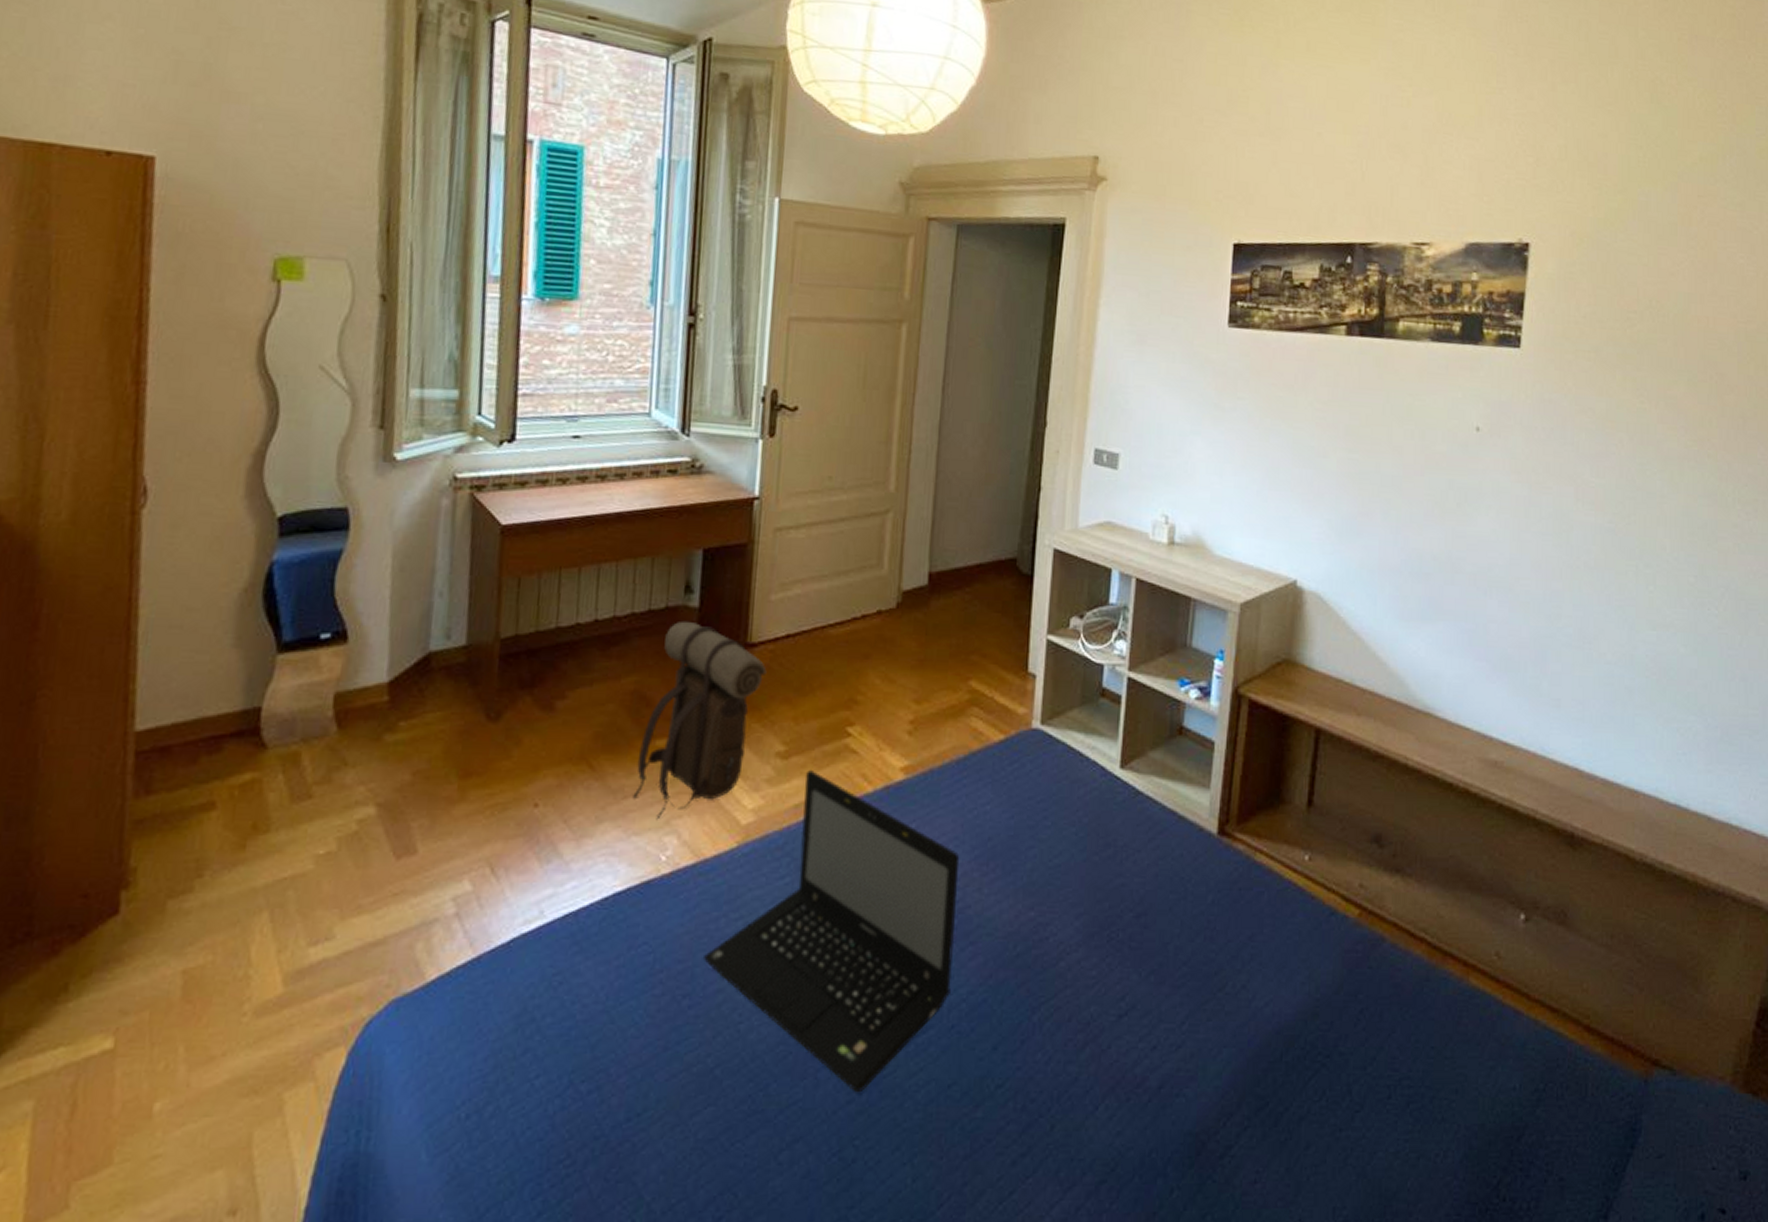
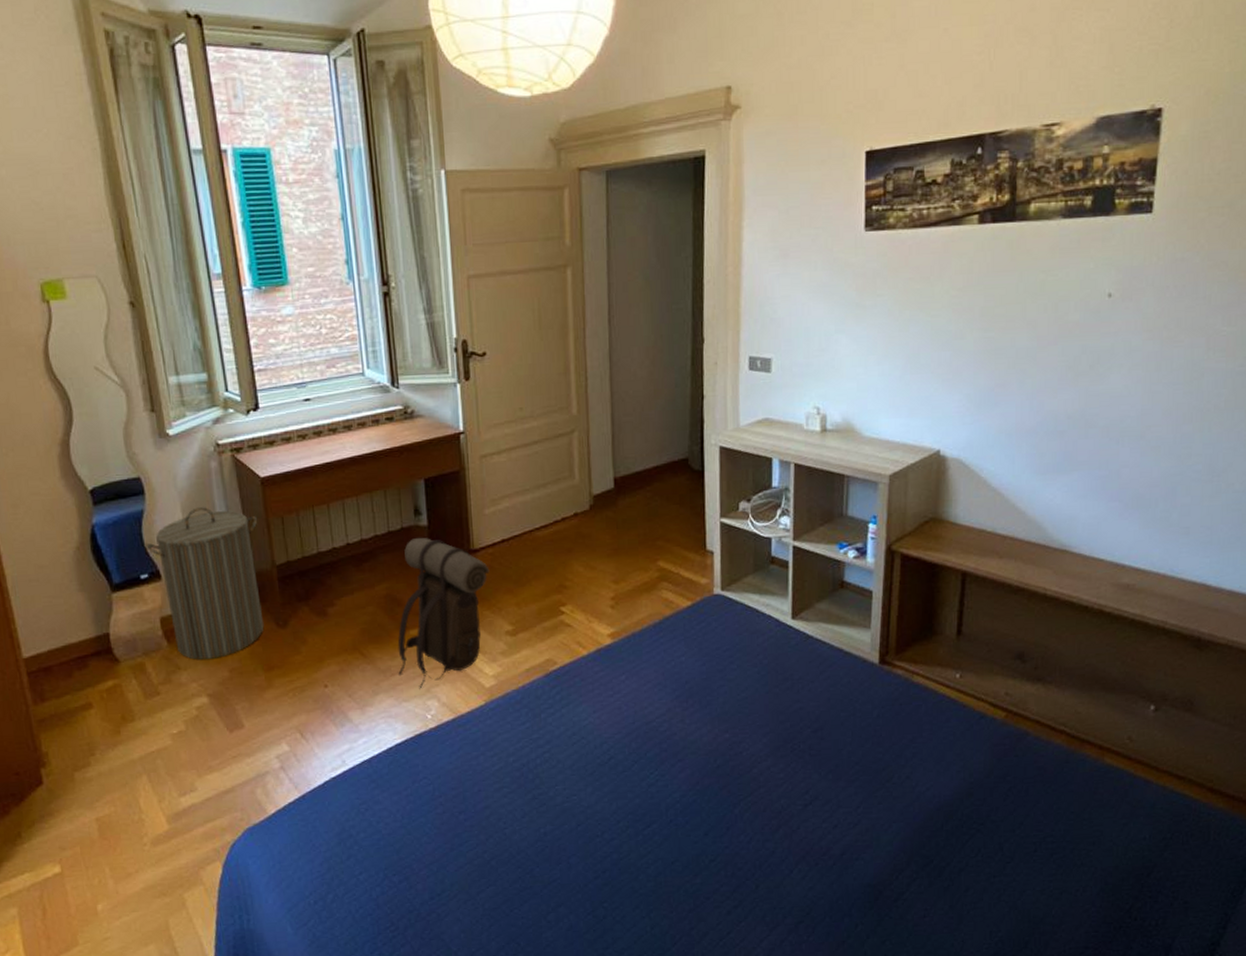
laundry hamper: none [336,554,488,755] -> present [146,507,264,660]
laptop: present [704,769,960,1093] -> none [471,641,666,872]

